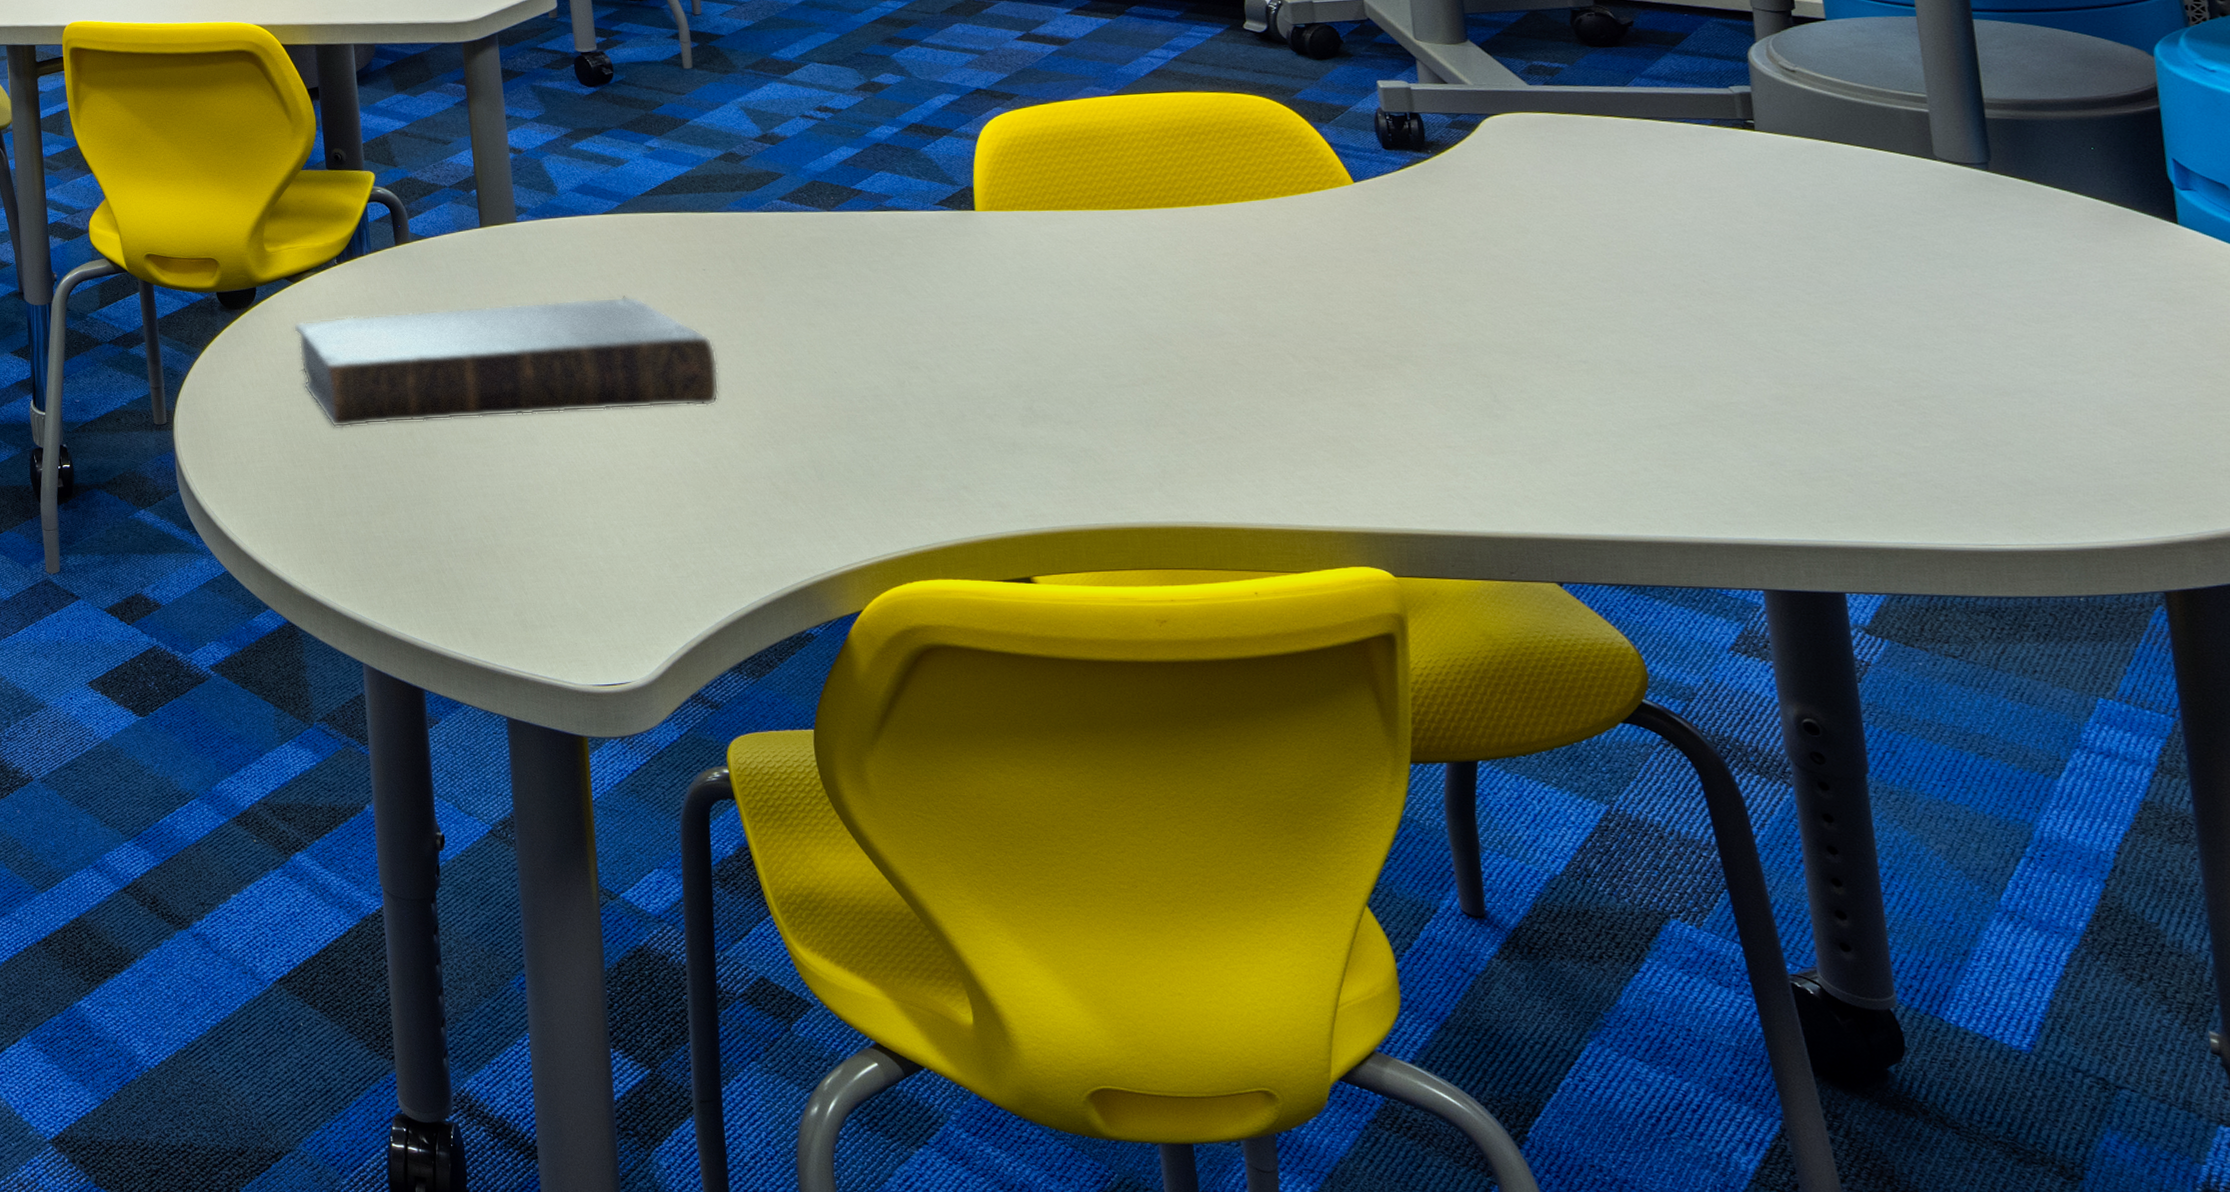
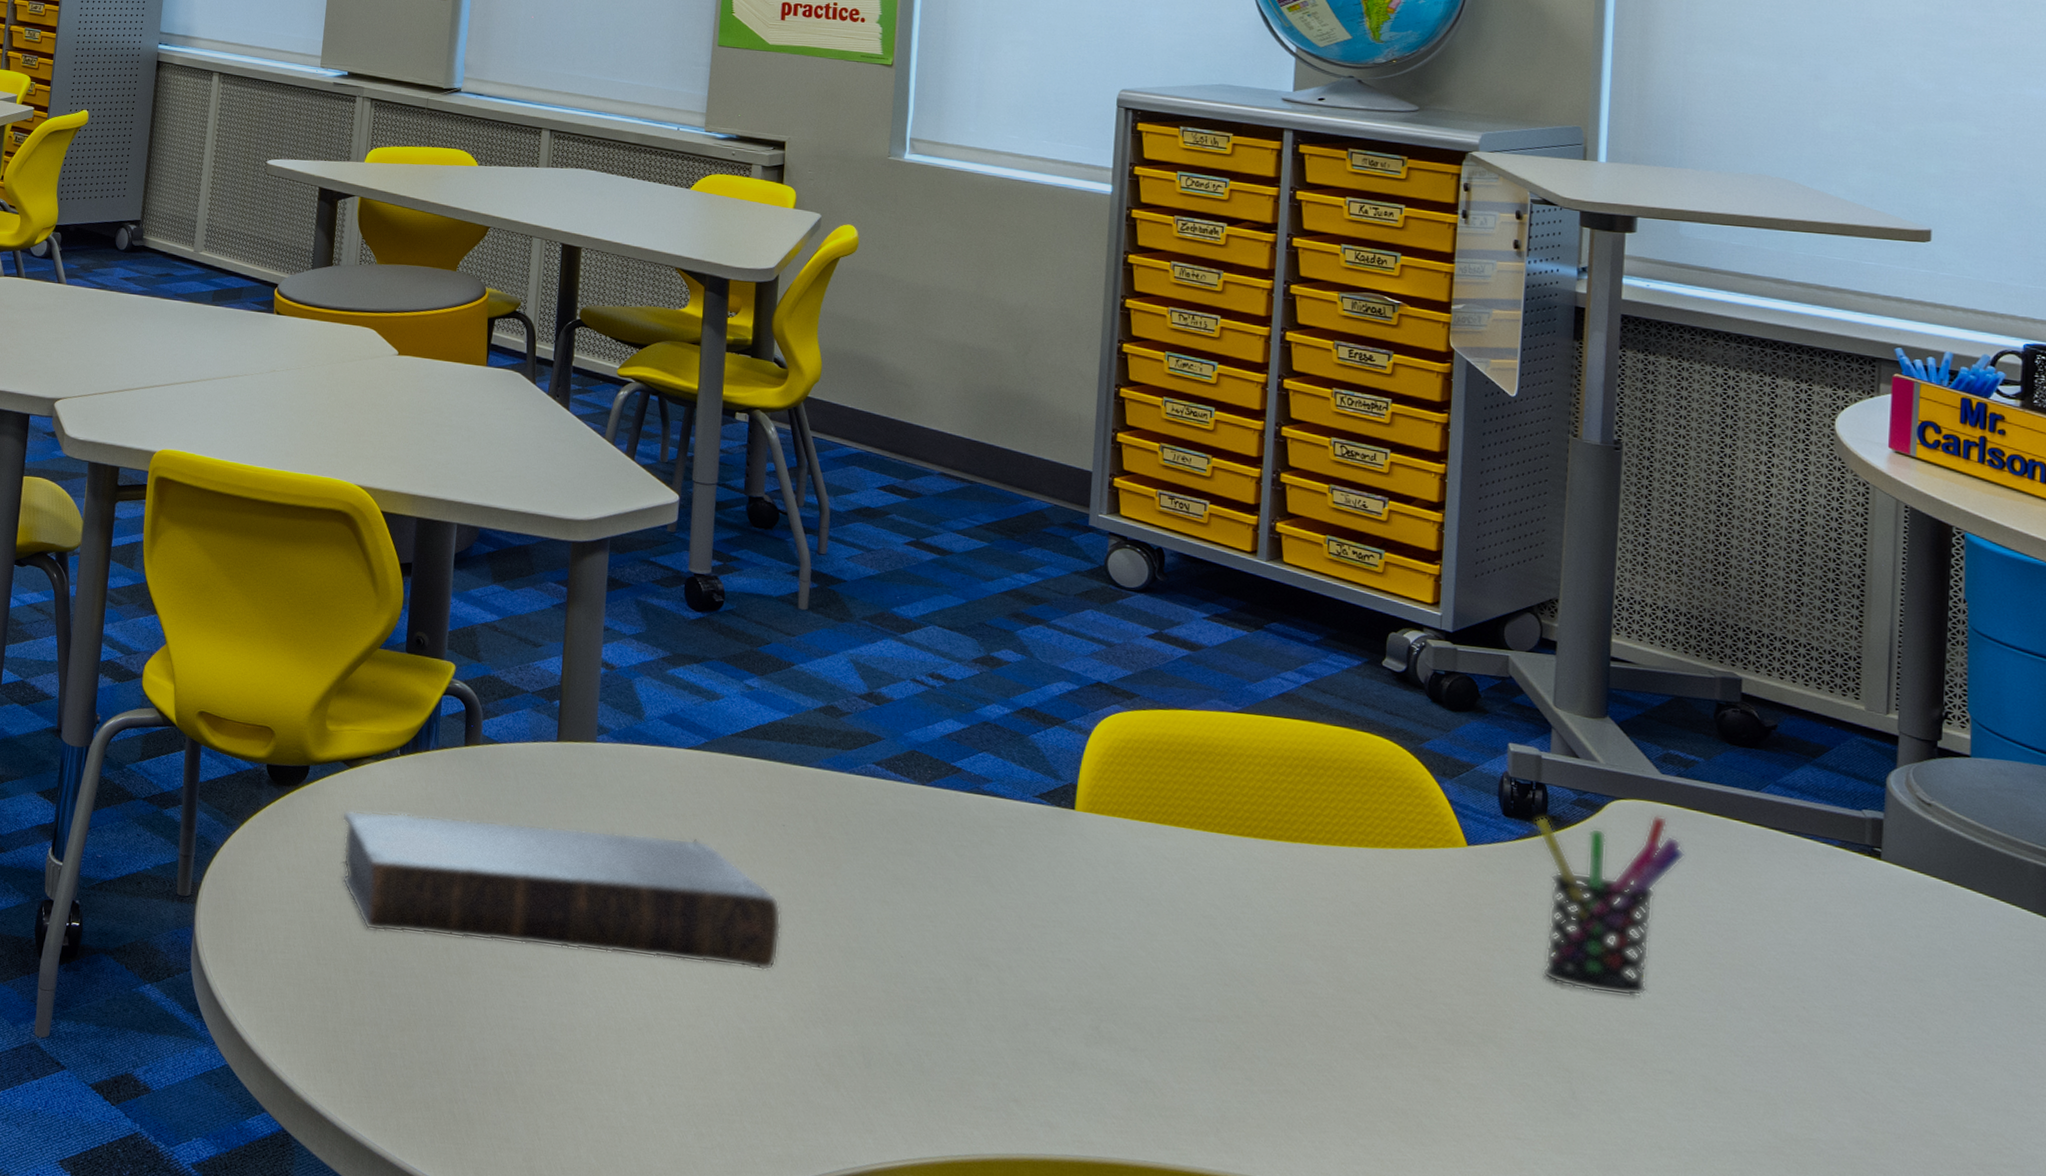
pen holder: none [1415,124,1565,299] -> present [1535,815,1686,997]

